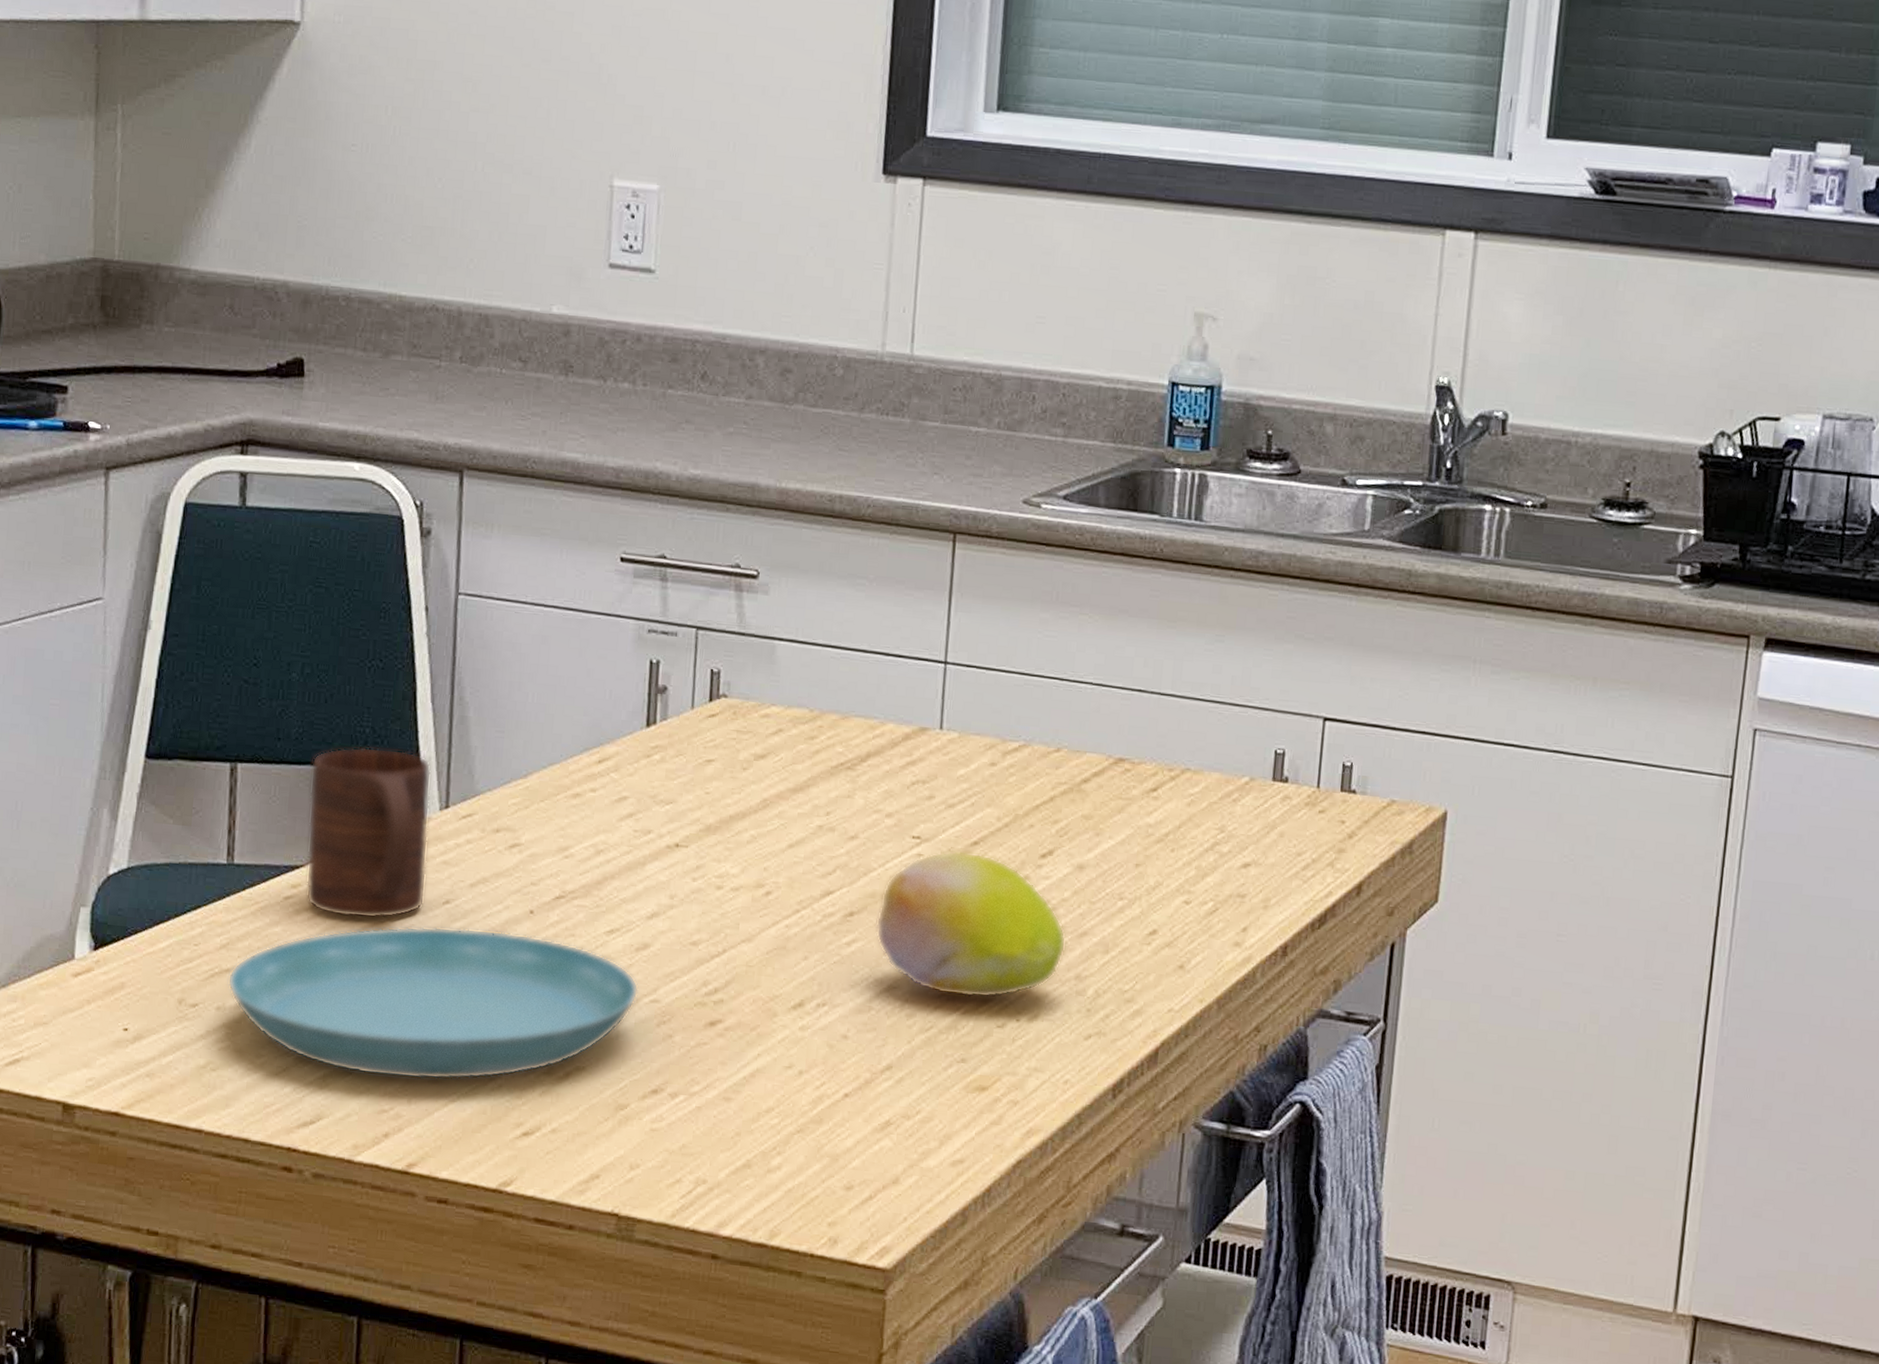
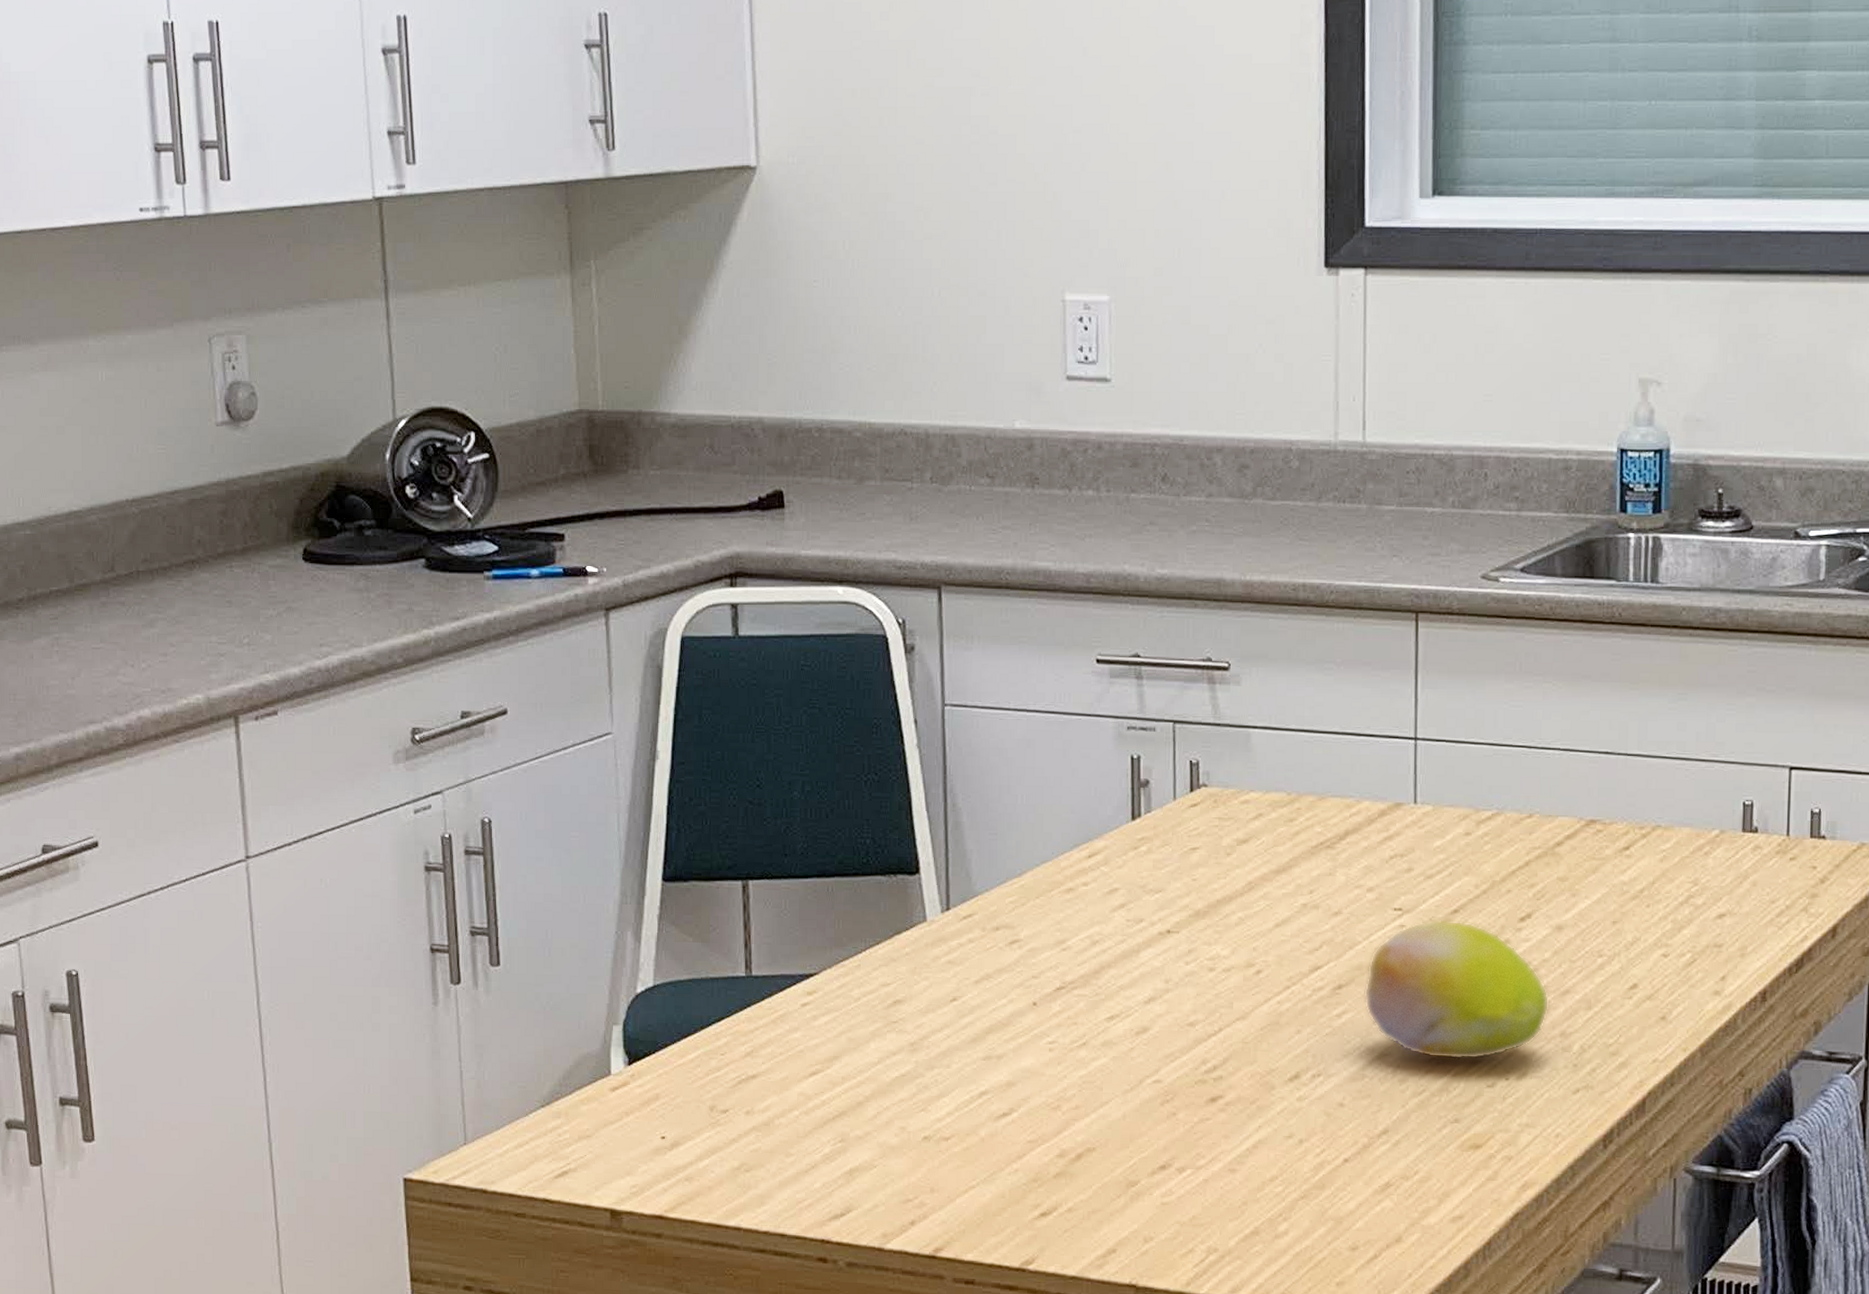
saucer: present [227,926,639,1080] -> none [754,1023,1141,1169]
cup: present [306,747,432,919] -> none [818,857,934,1020]

